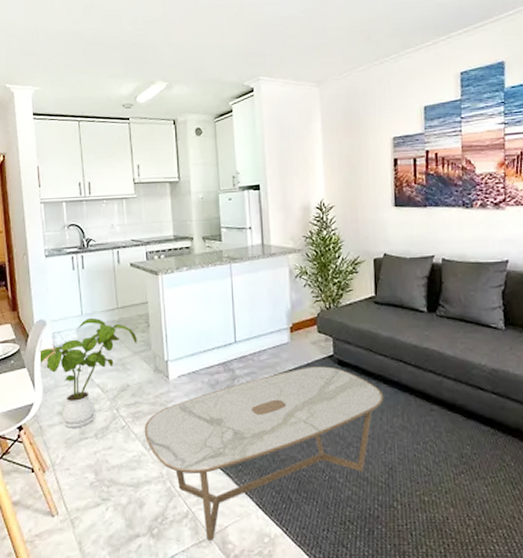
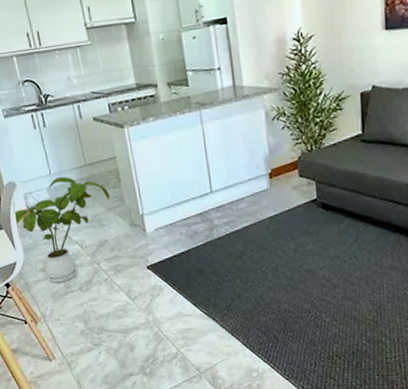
coffee table: present [144,366,384,540] -> none [126,211,372,377]

